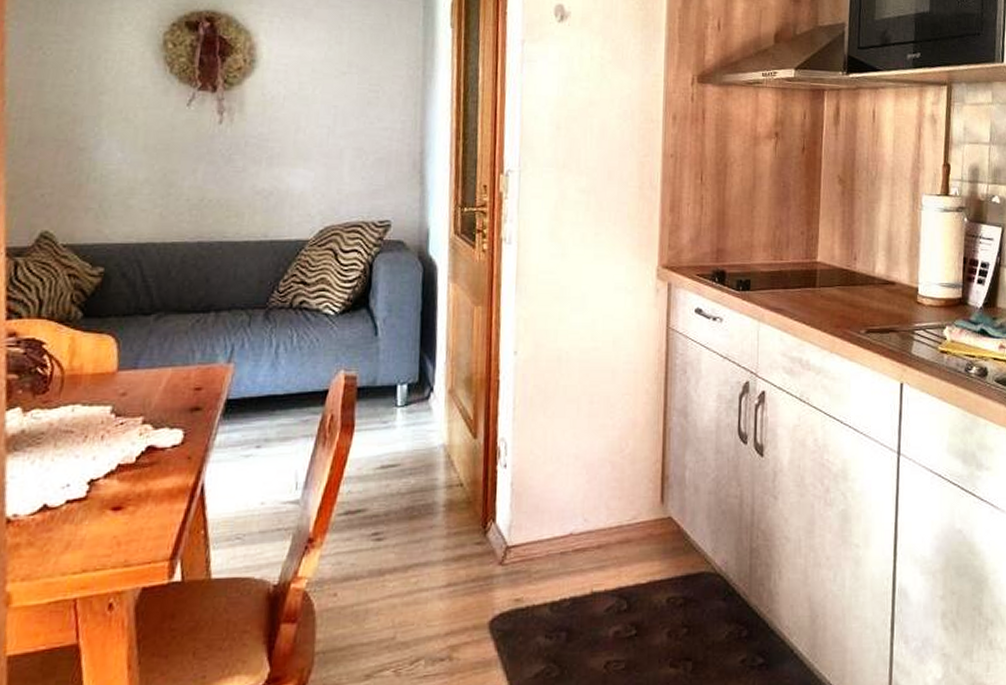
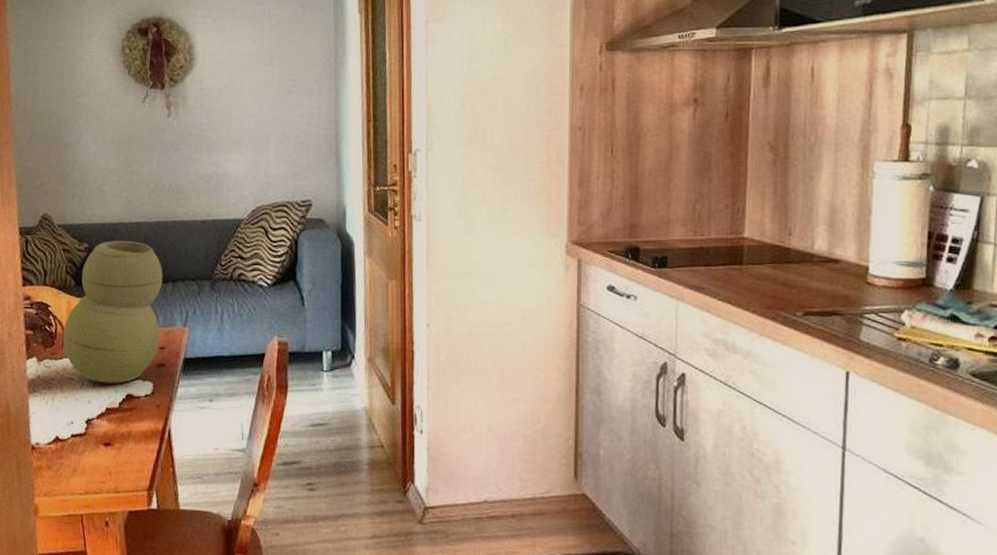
vase: none [60,264,204,434] -> present [62,241,163,384]

